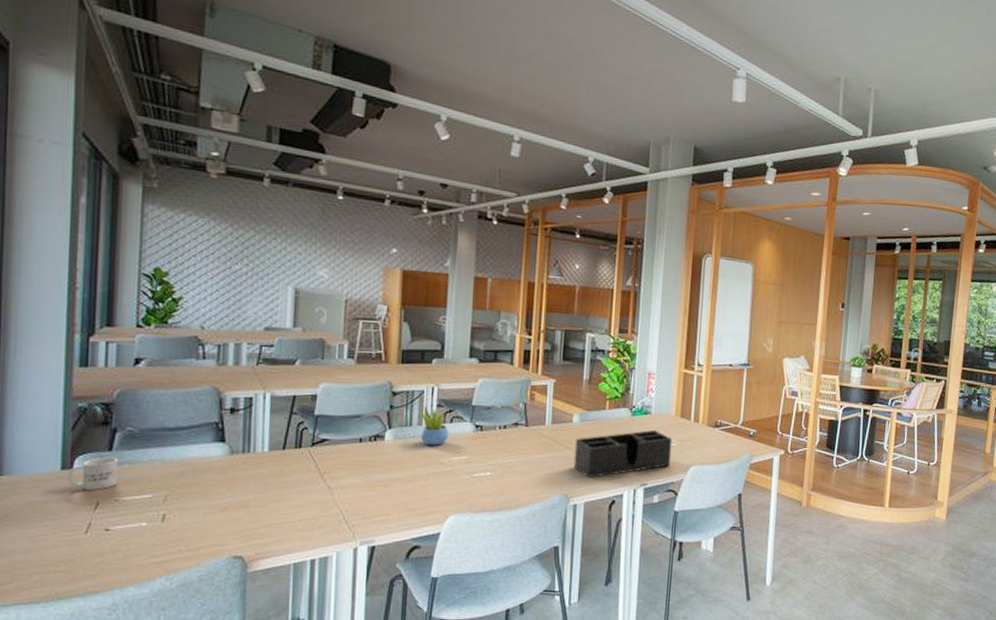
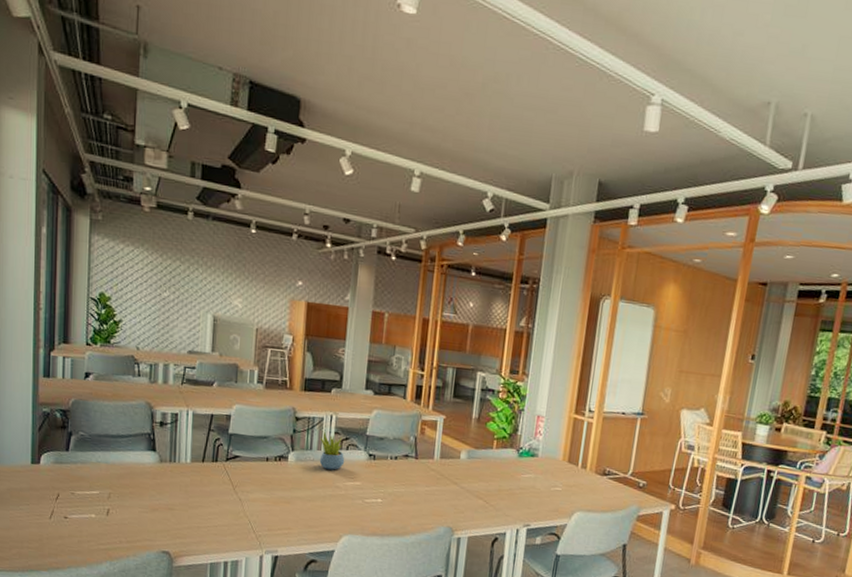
mug: present [66,457,118,490] -> none [35,456,73,483]
desk organizer: present [573,429,673,478] -> none [459,472,559,514]

